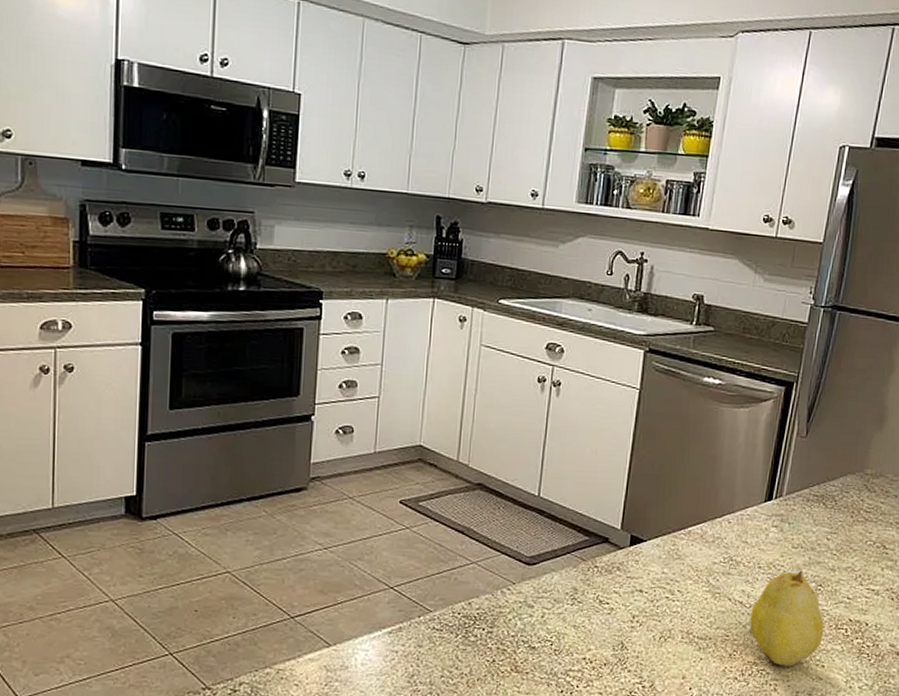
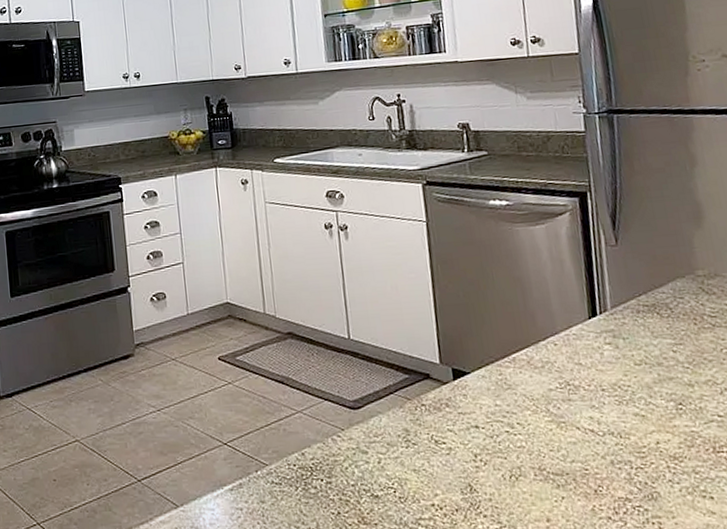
fruit: present [749,570,824,666] -> none [606,389,702,500]

